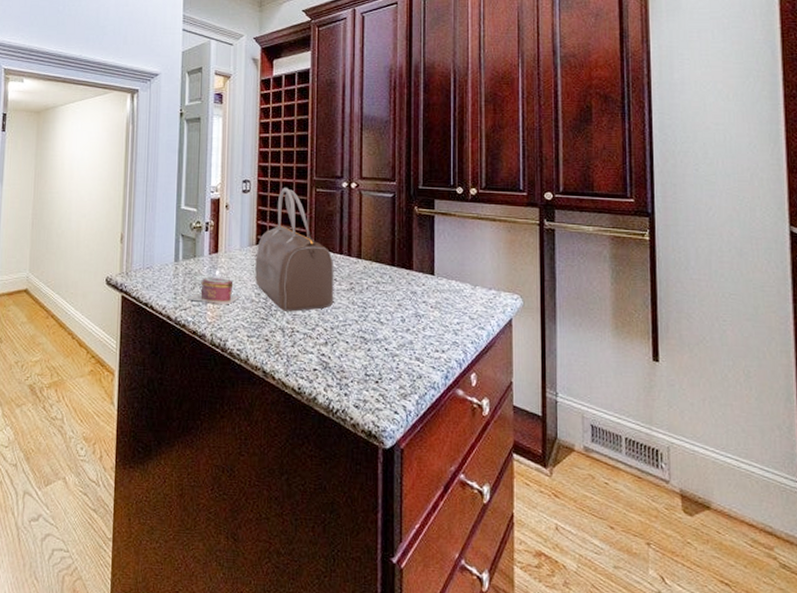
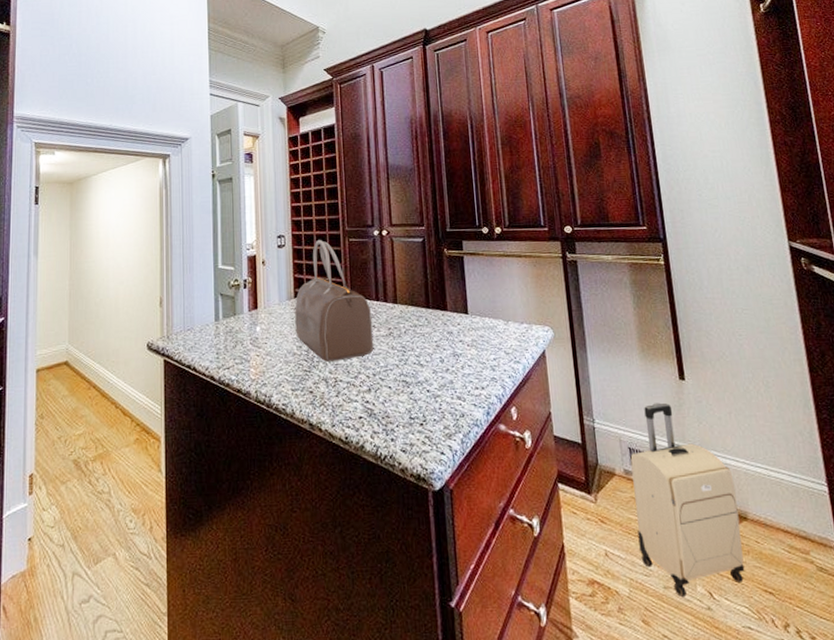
jewelry box: present [188,277,240,305] -> none [230,334,281,361]
suitcase: none [592,382,702,578] -> present [630,403,745,597]

